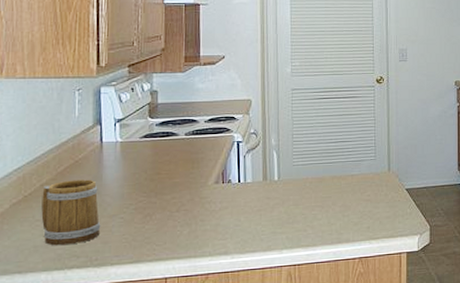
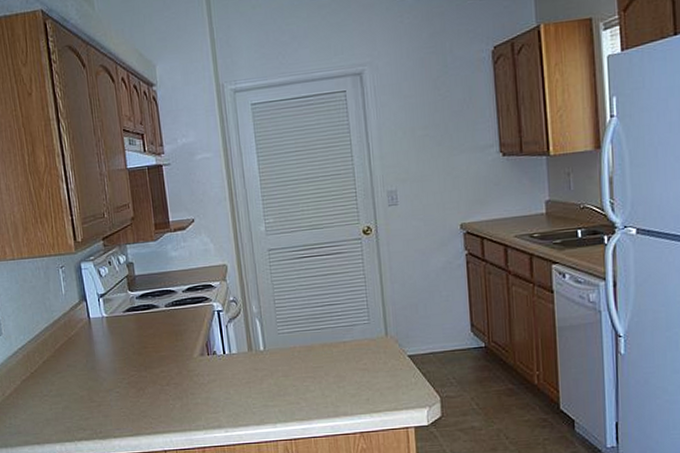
mug: present [41,179,101,246] -> none [45,355,101,419]

